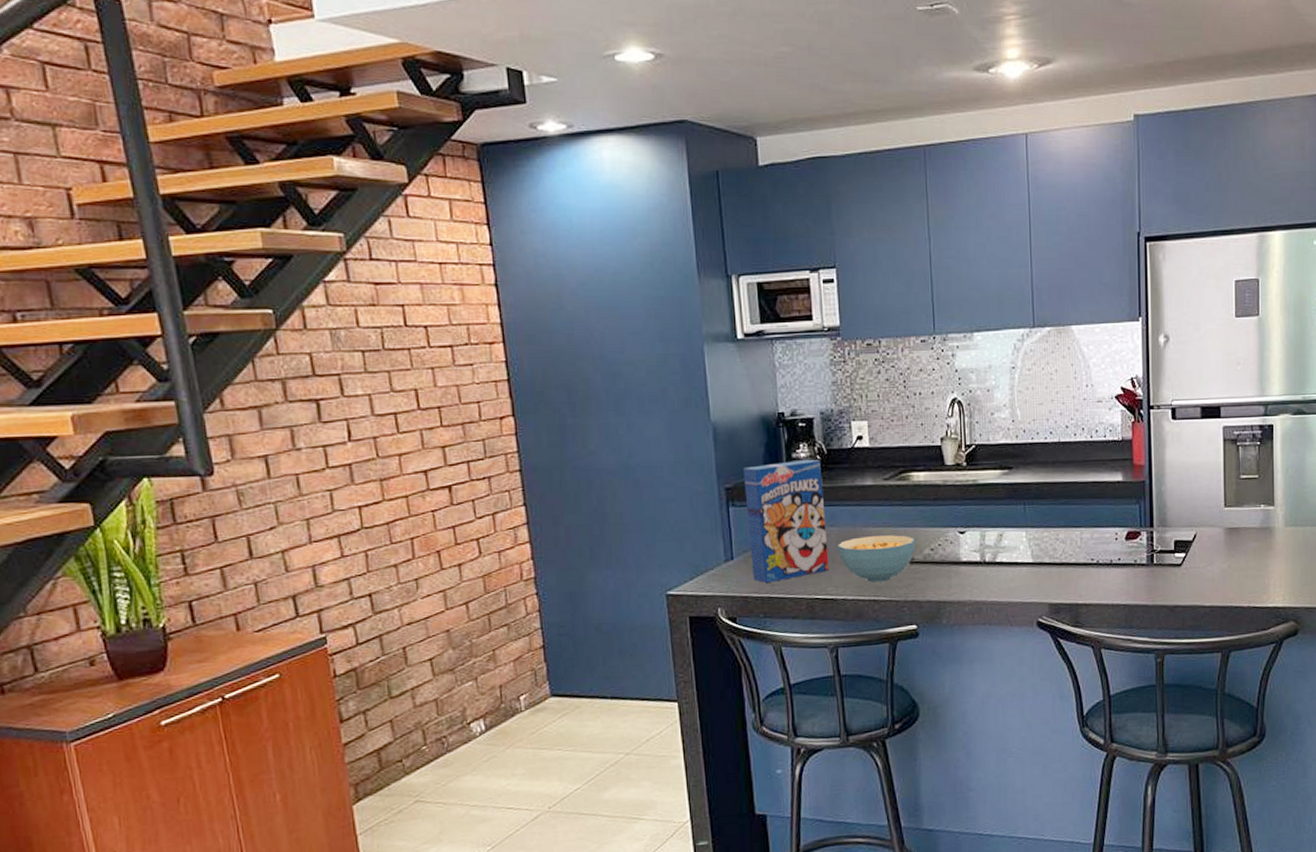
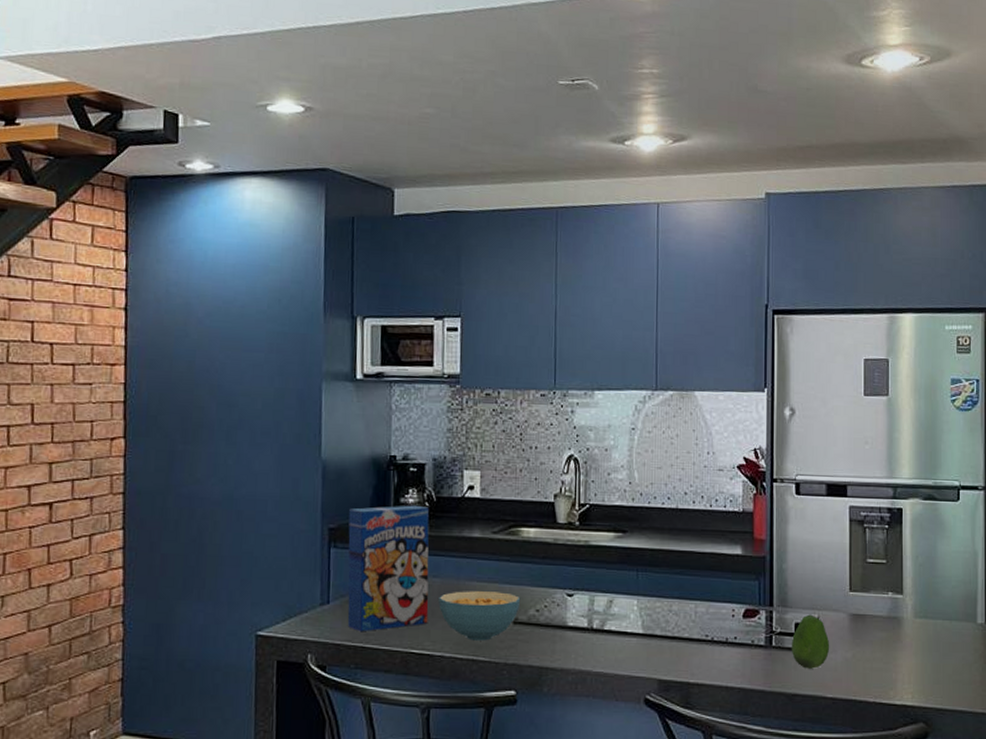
fruit: none [1171,531,1207,582] -> present [791,614,830,669]

